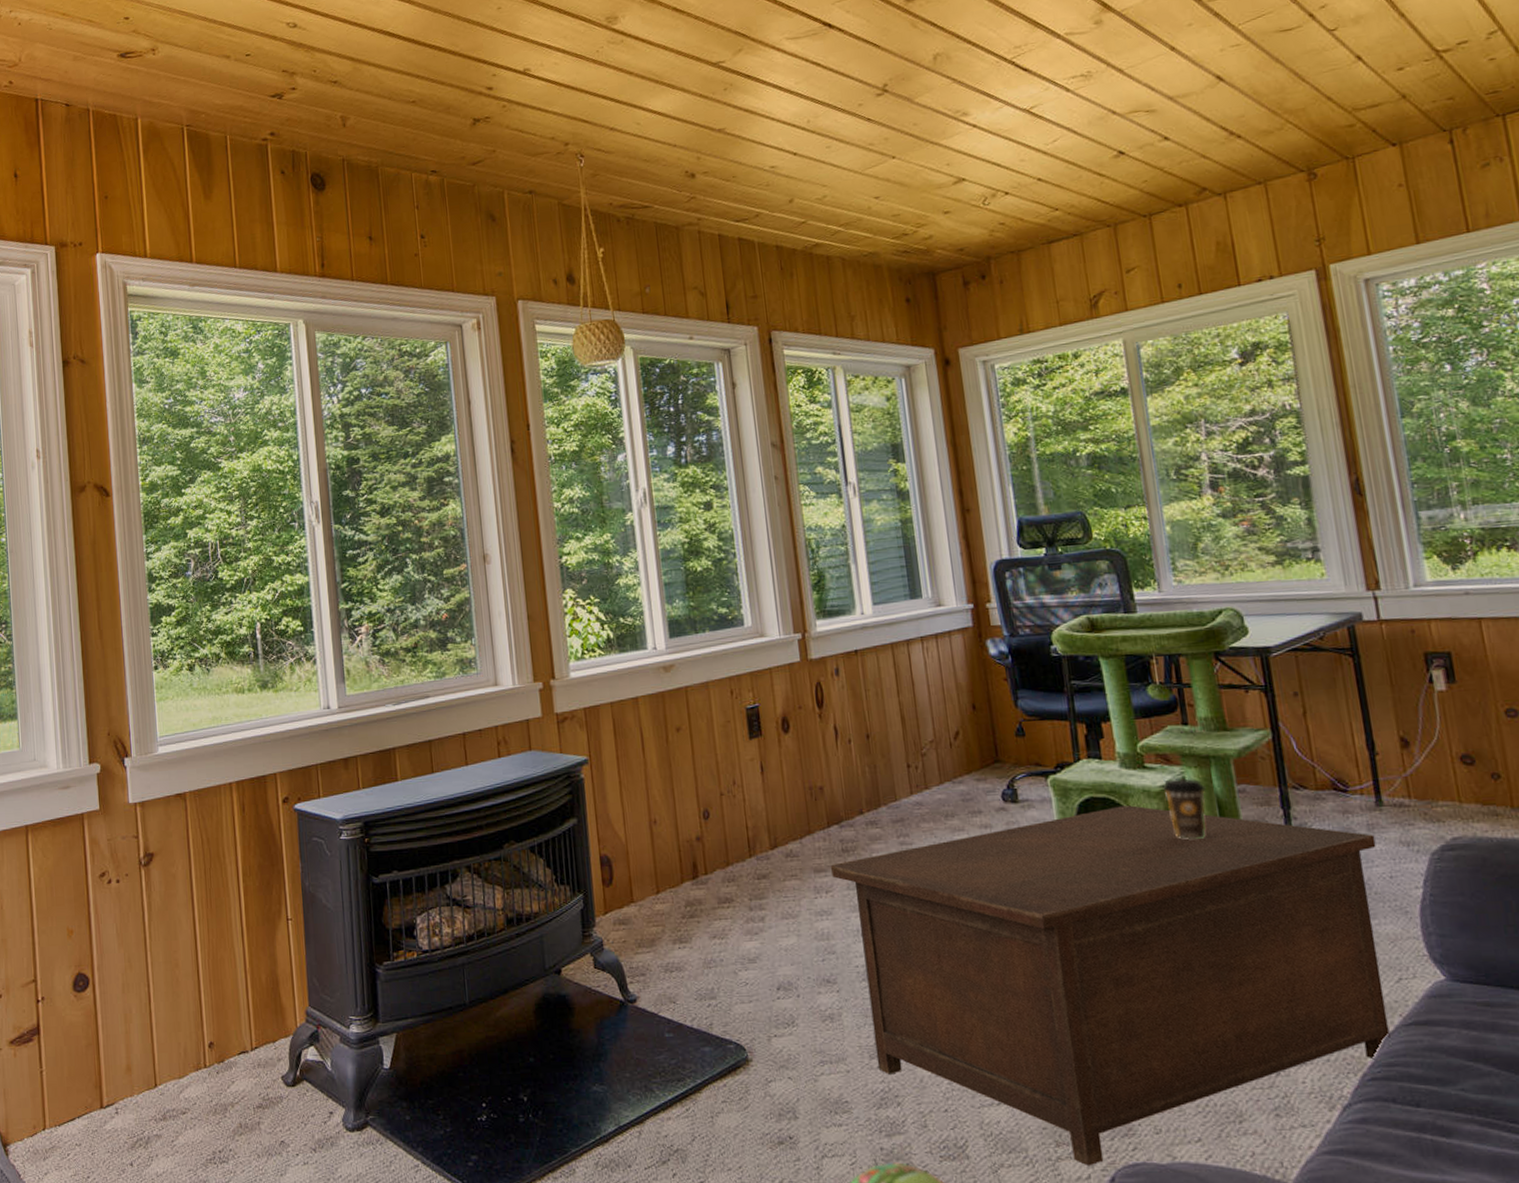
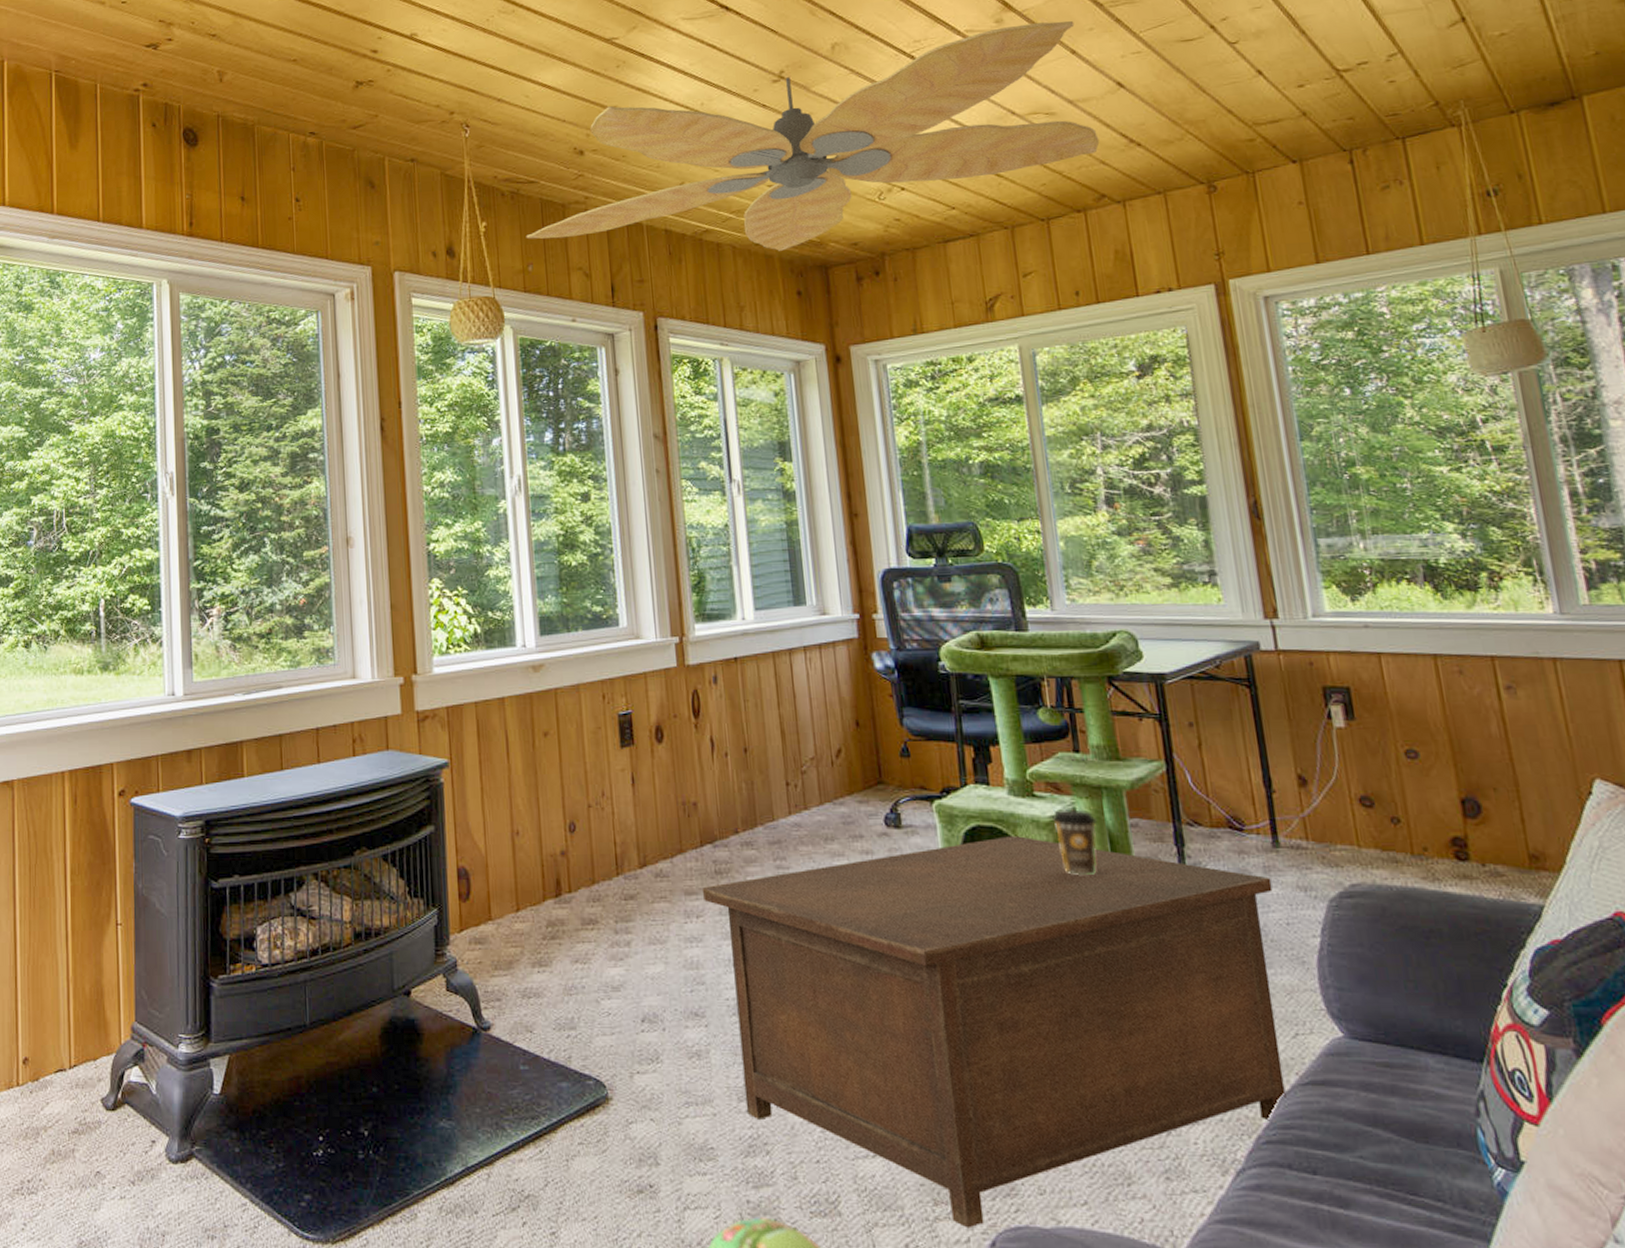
ceiling fan: none [642,17,1200,262] -> present [526,20,1100,251]

